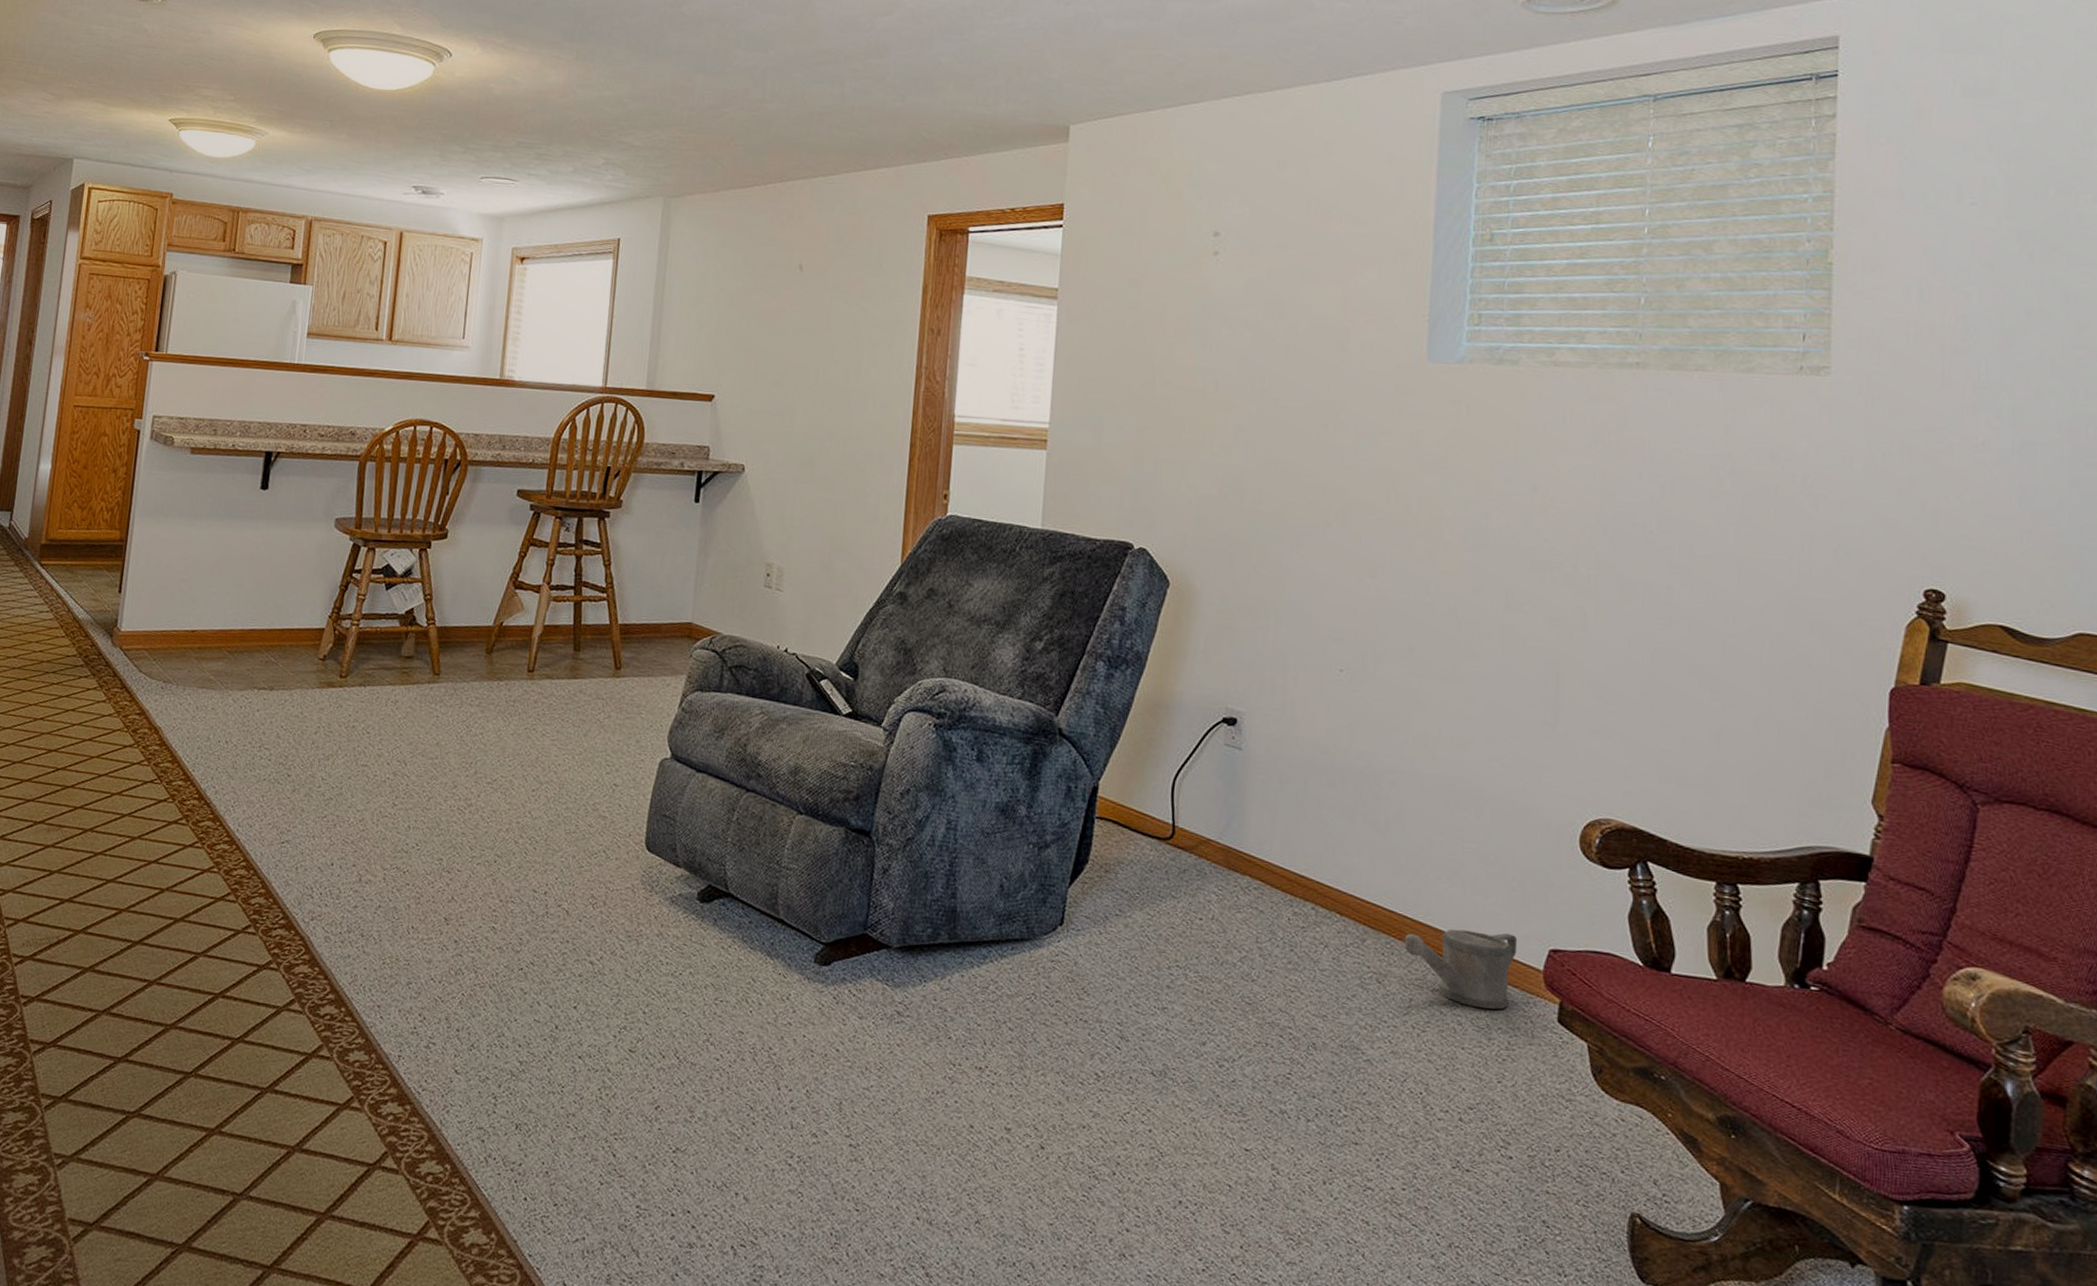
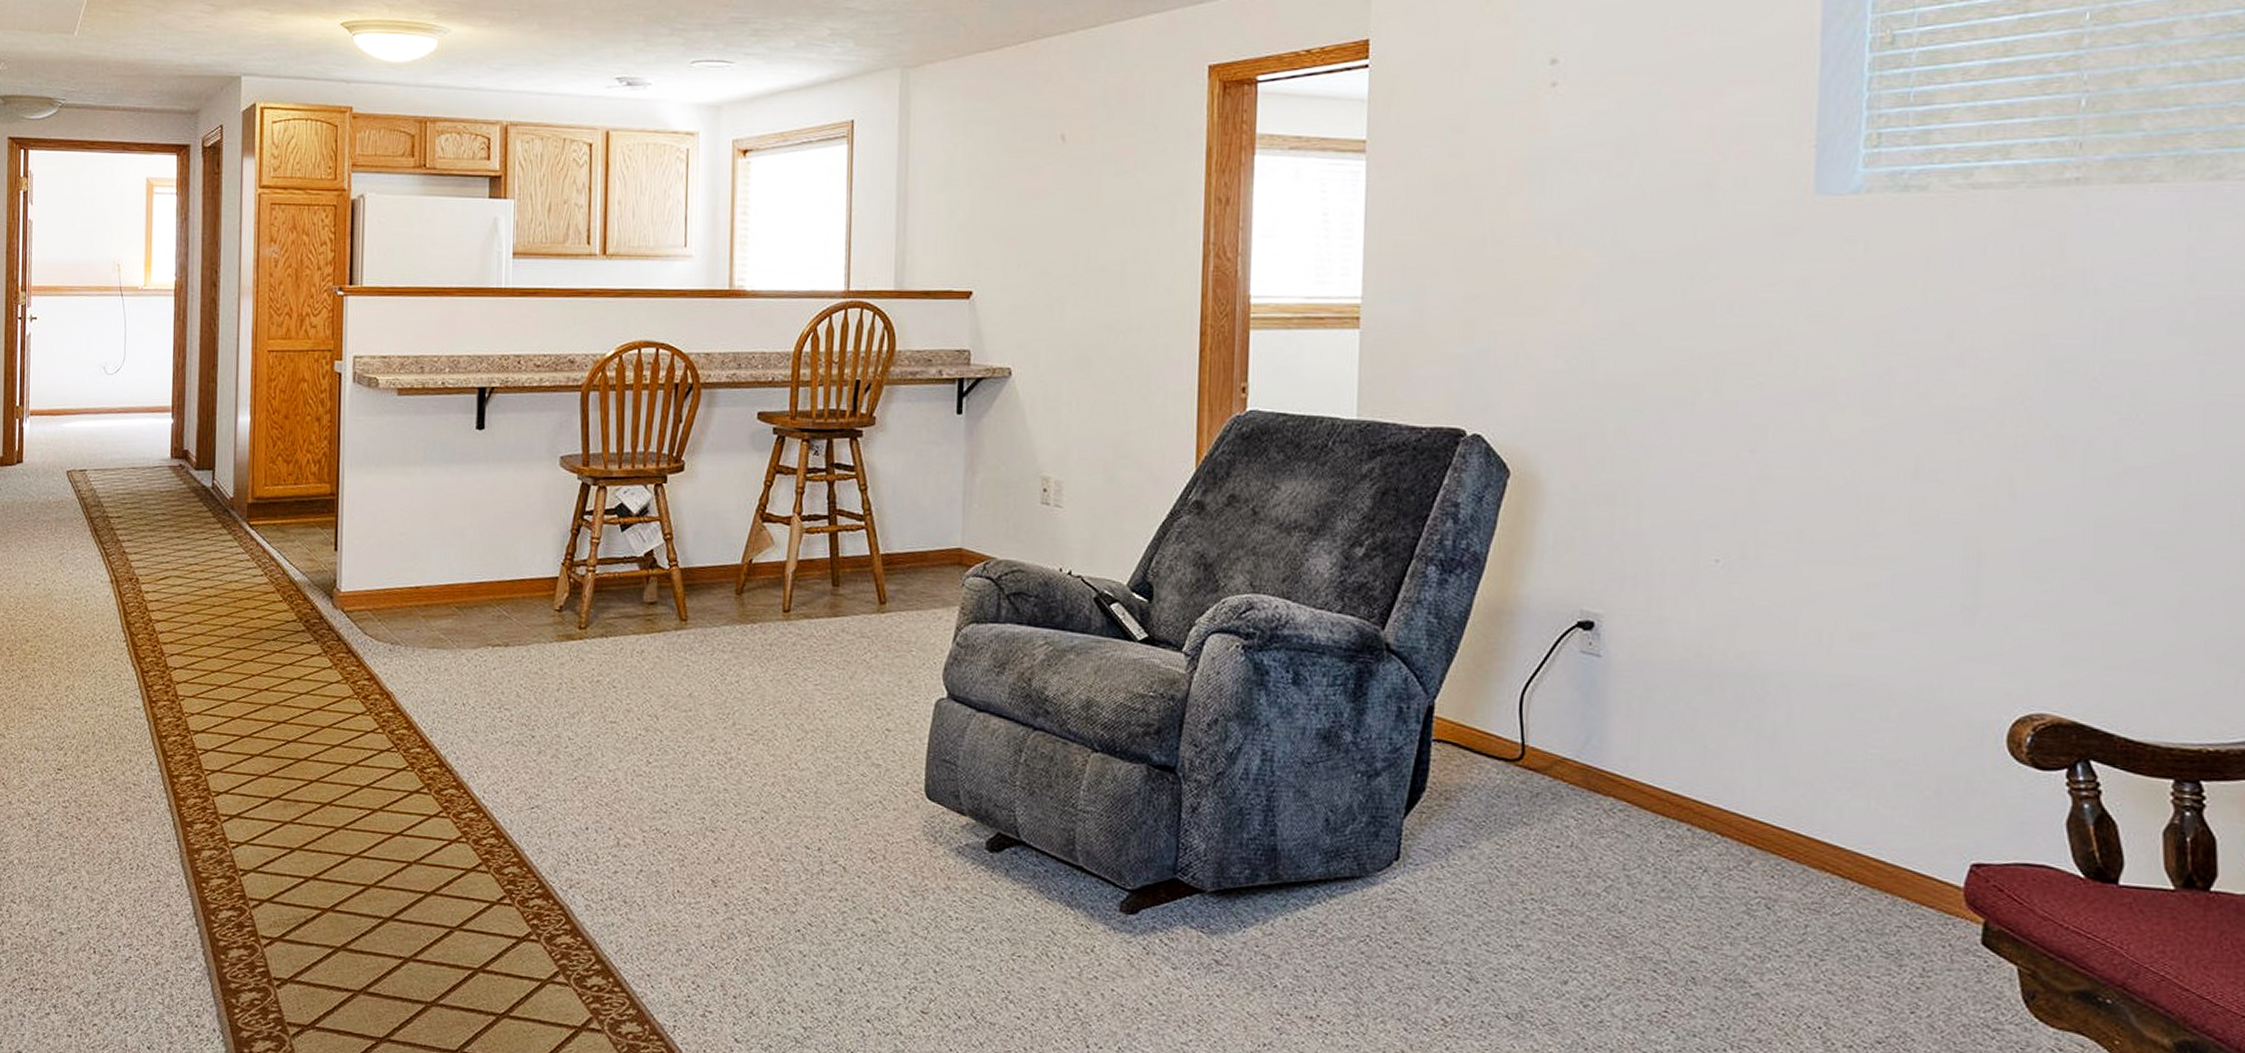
watering can: present [1404,929,1518,1010] -> none [1797,845,1933,933]

